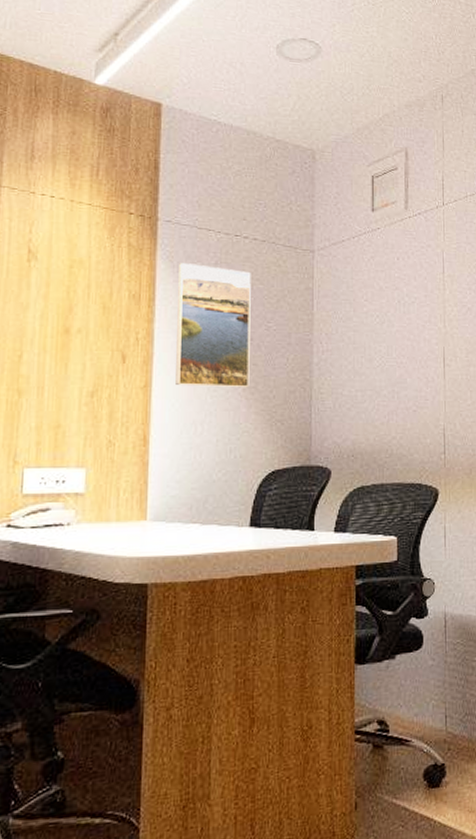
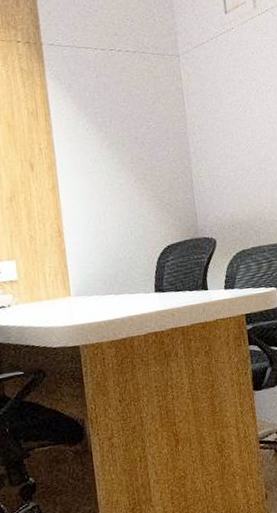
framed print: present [176,263,251,388] -> none [66,79,139,184]

